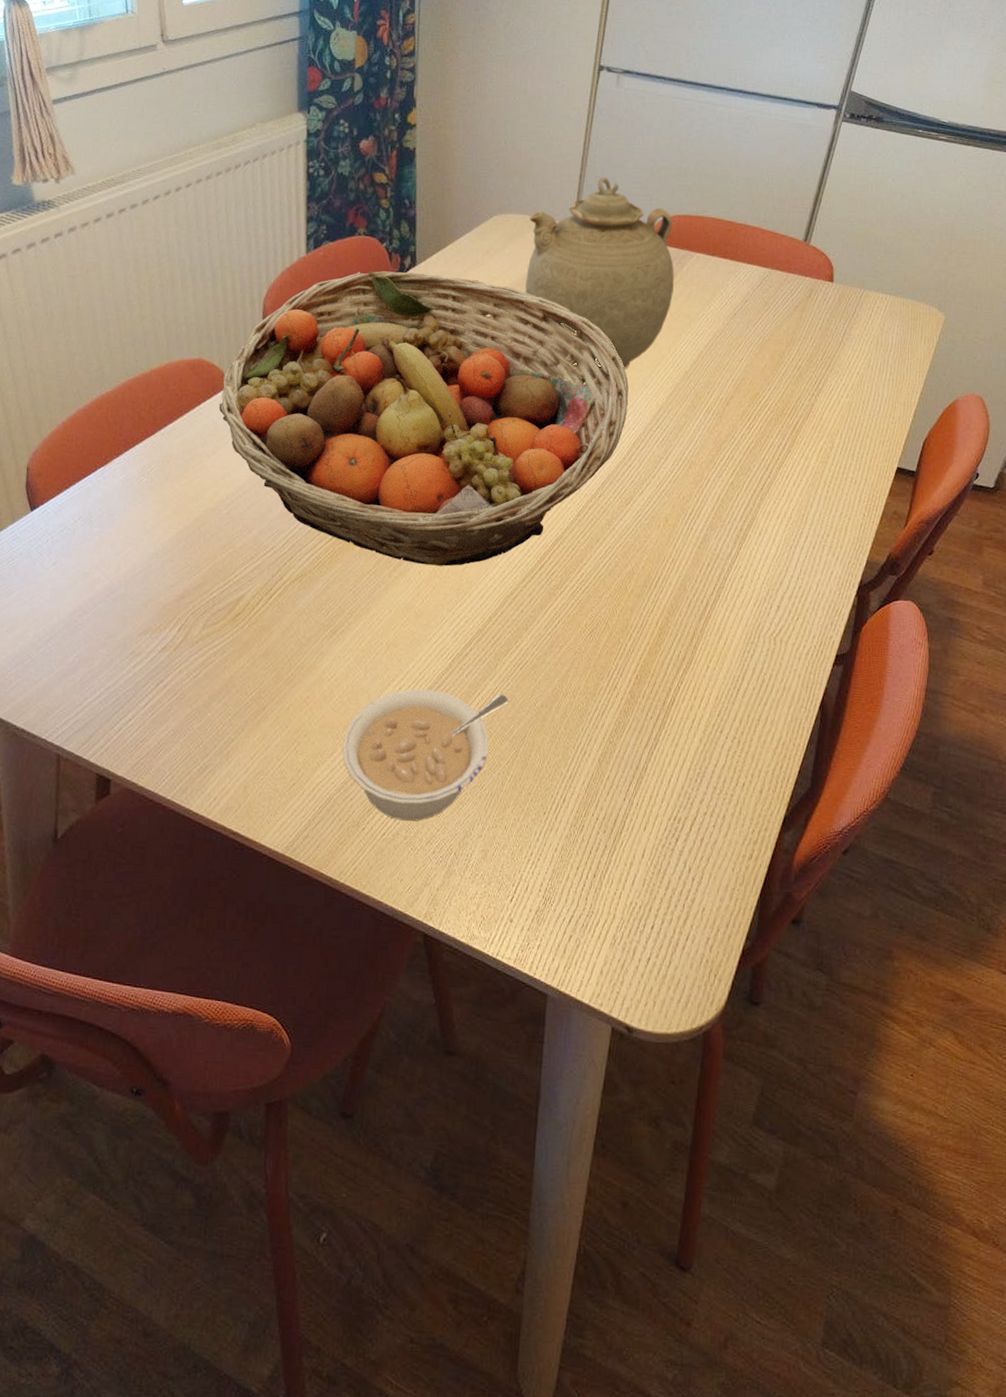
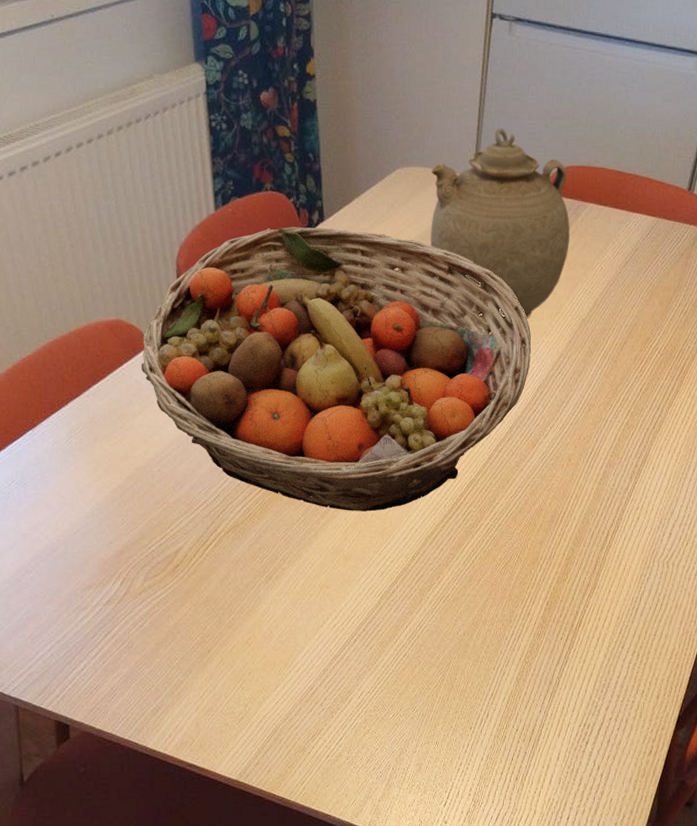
legume: present [342,688,509,821] -> none [284,625,434,743]

